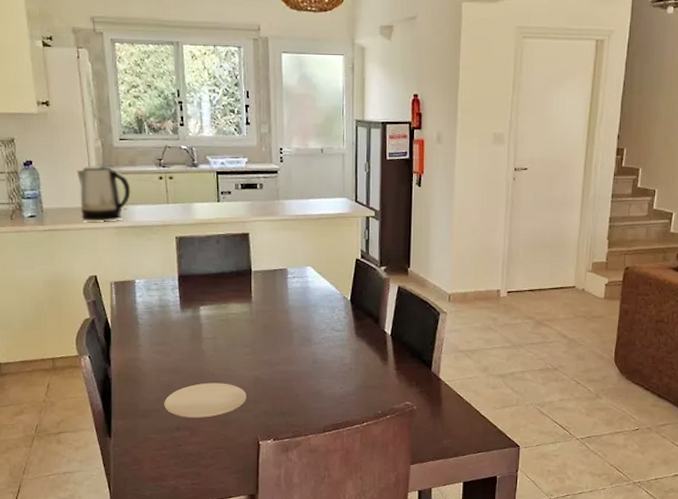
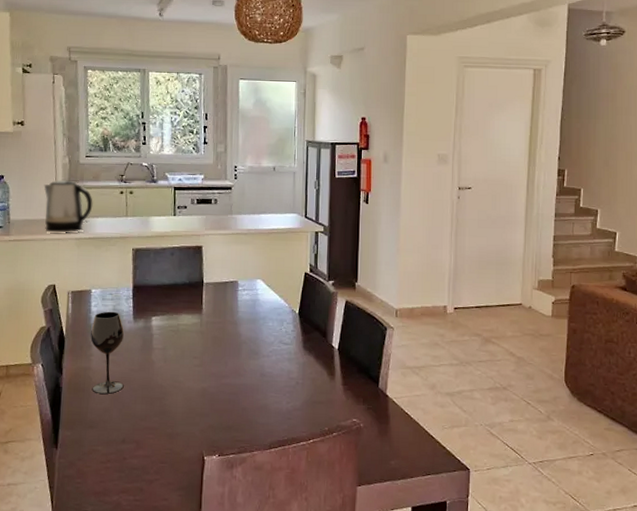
wineglass: none [138,301,175,384] -> present [91,311,124,394]
plate: present [164,382,247,419] -> none [111,394,194,431]

